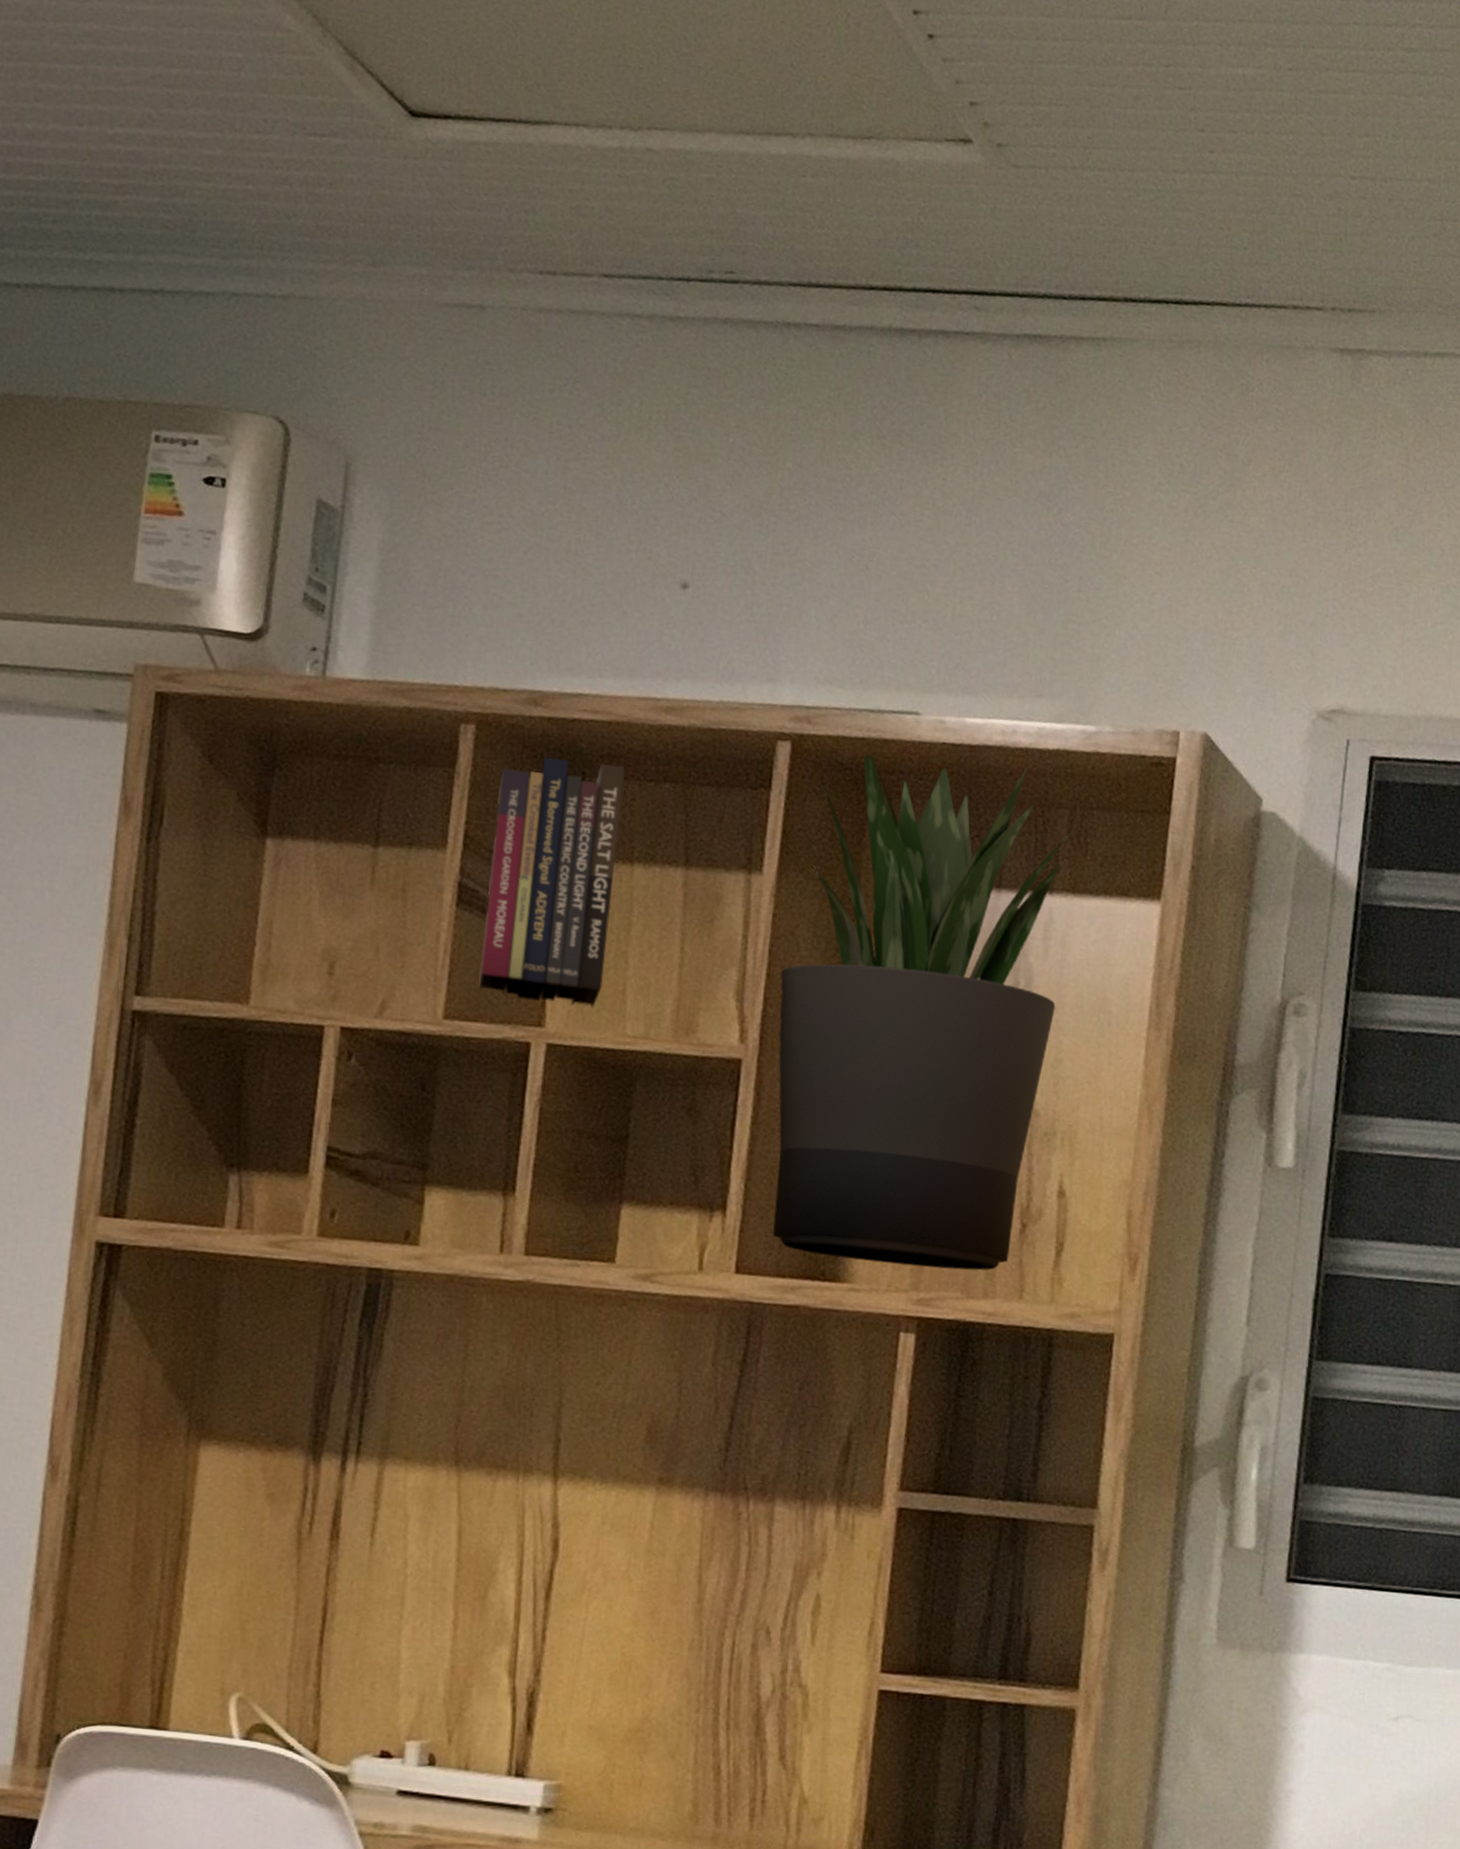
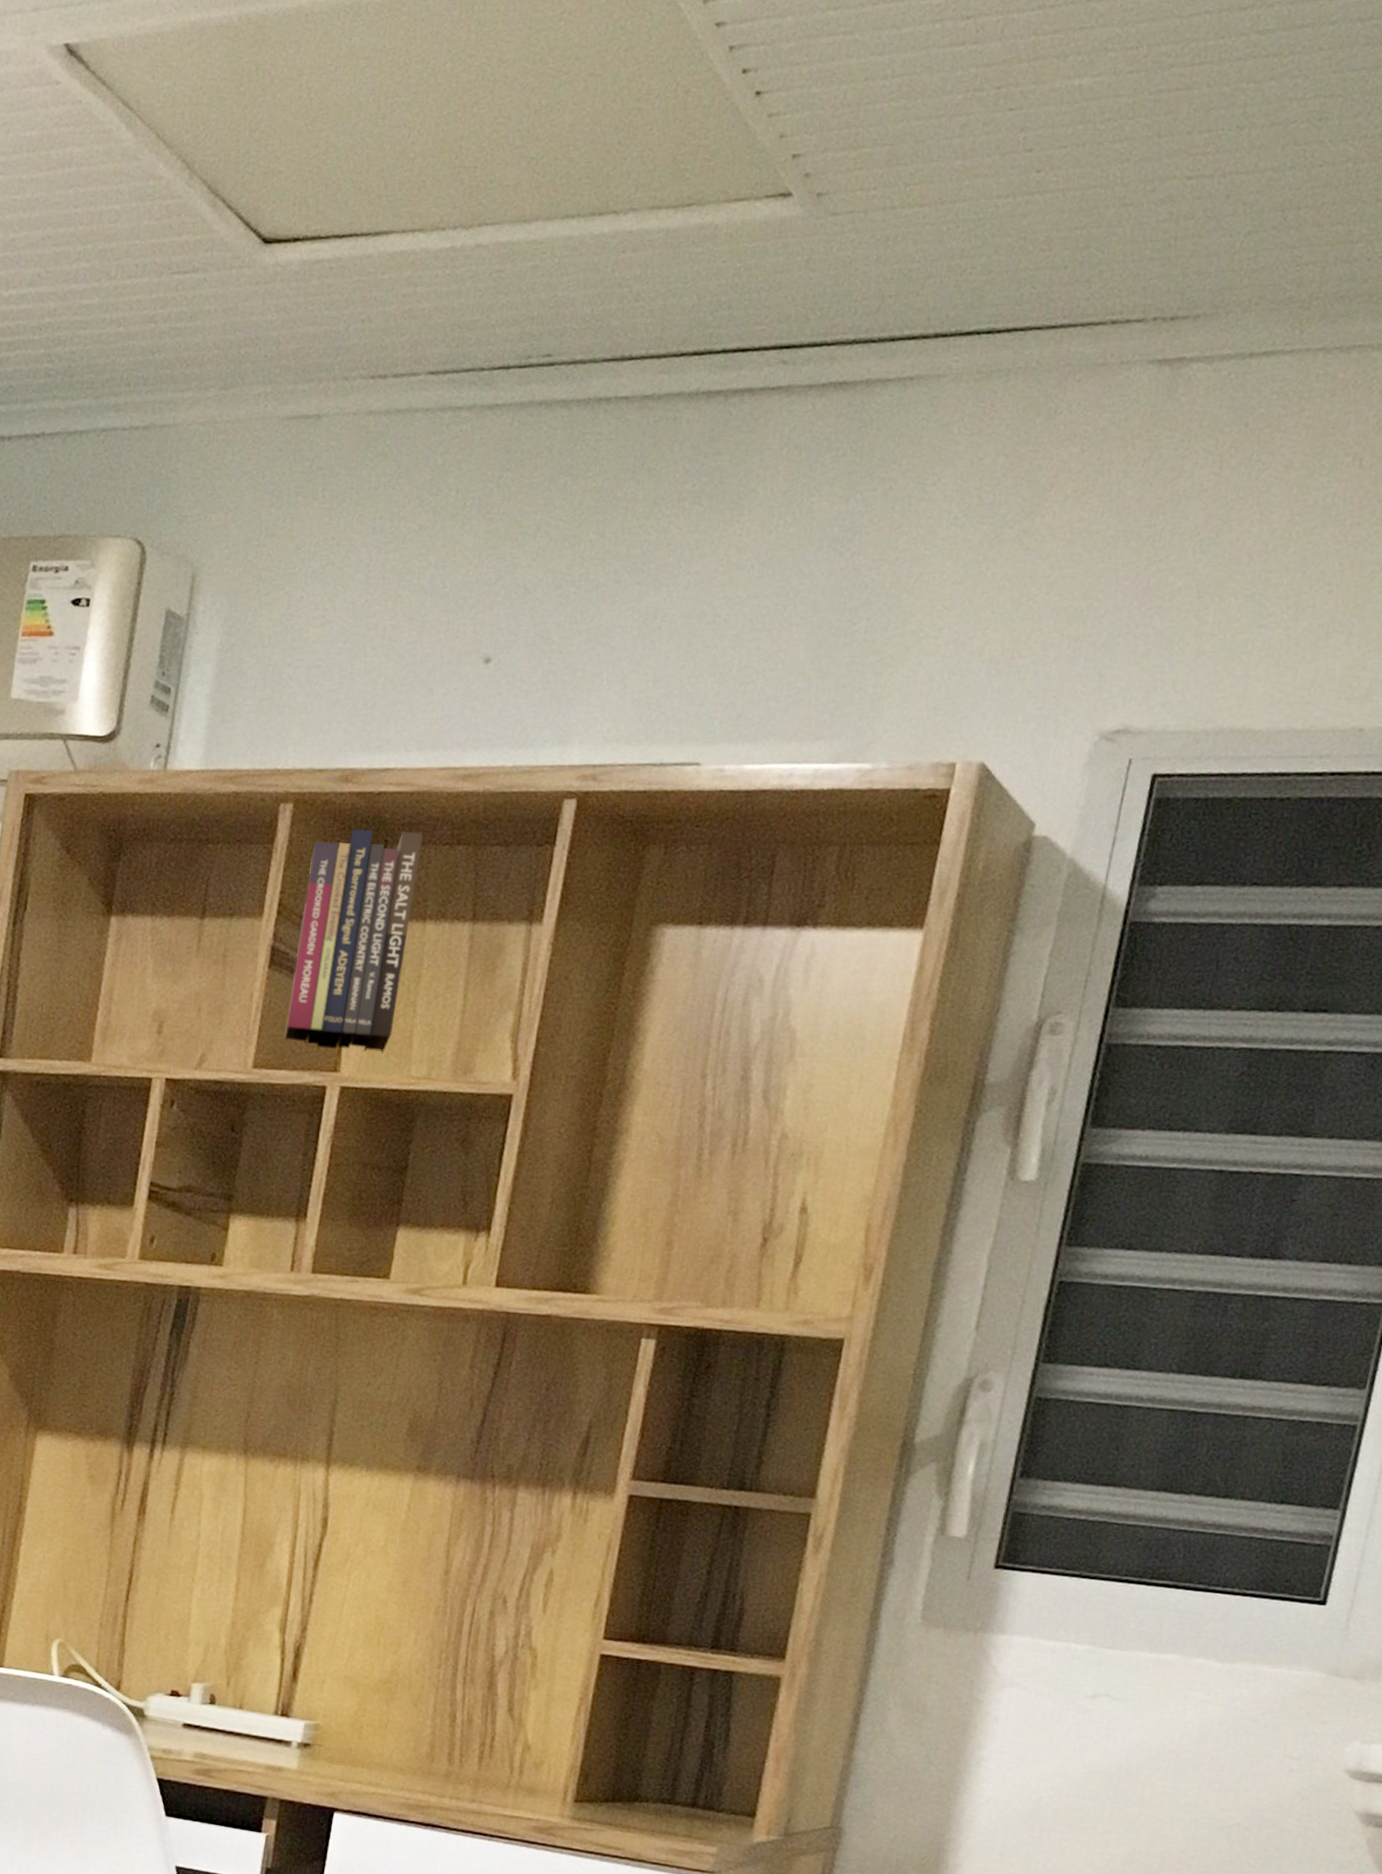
planter: present [773,753,1073,1271] -> none [531,805,841,1282]

